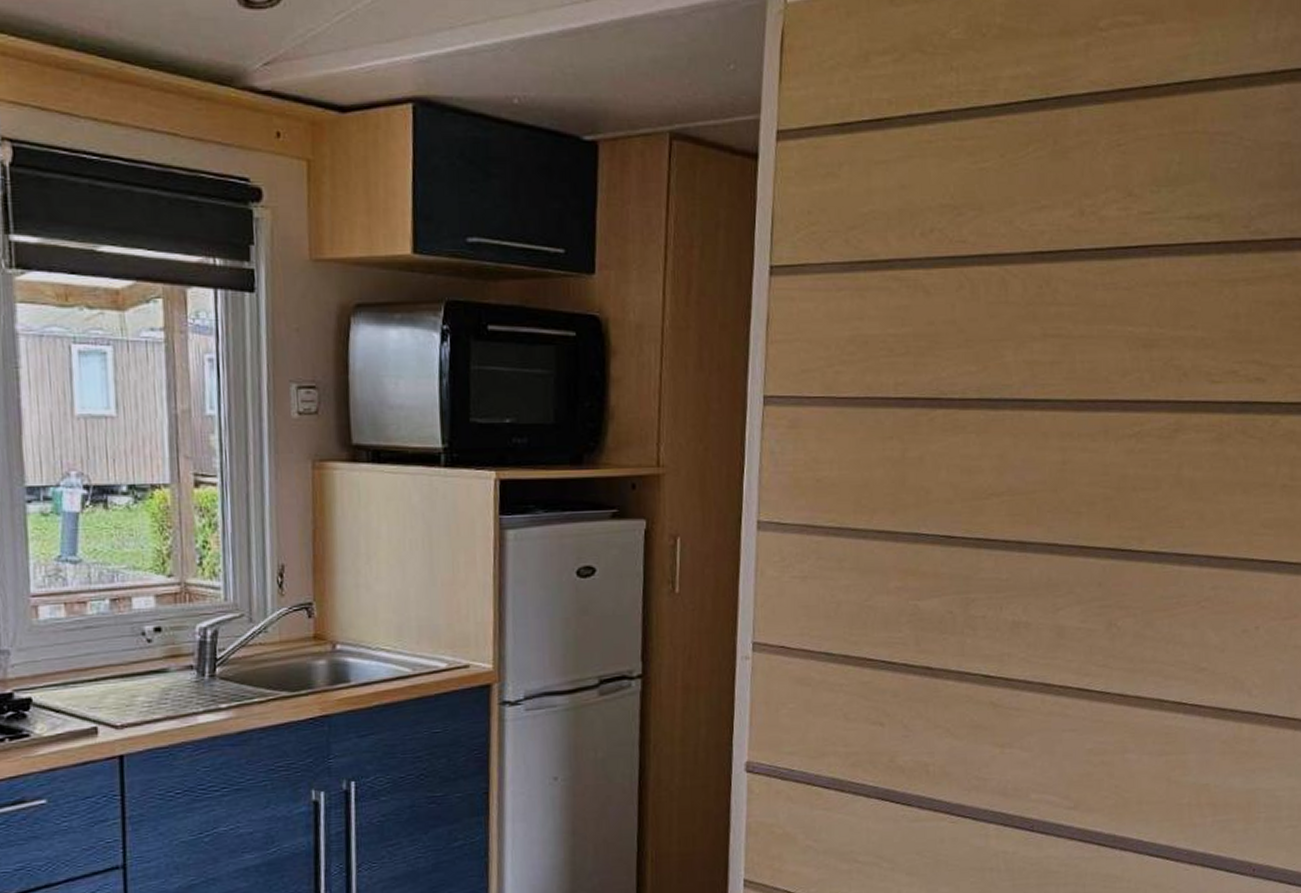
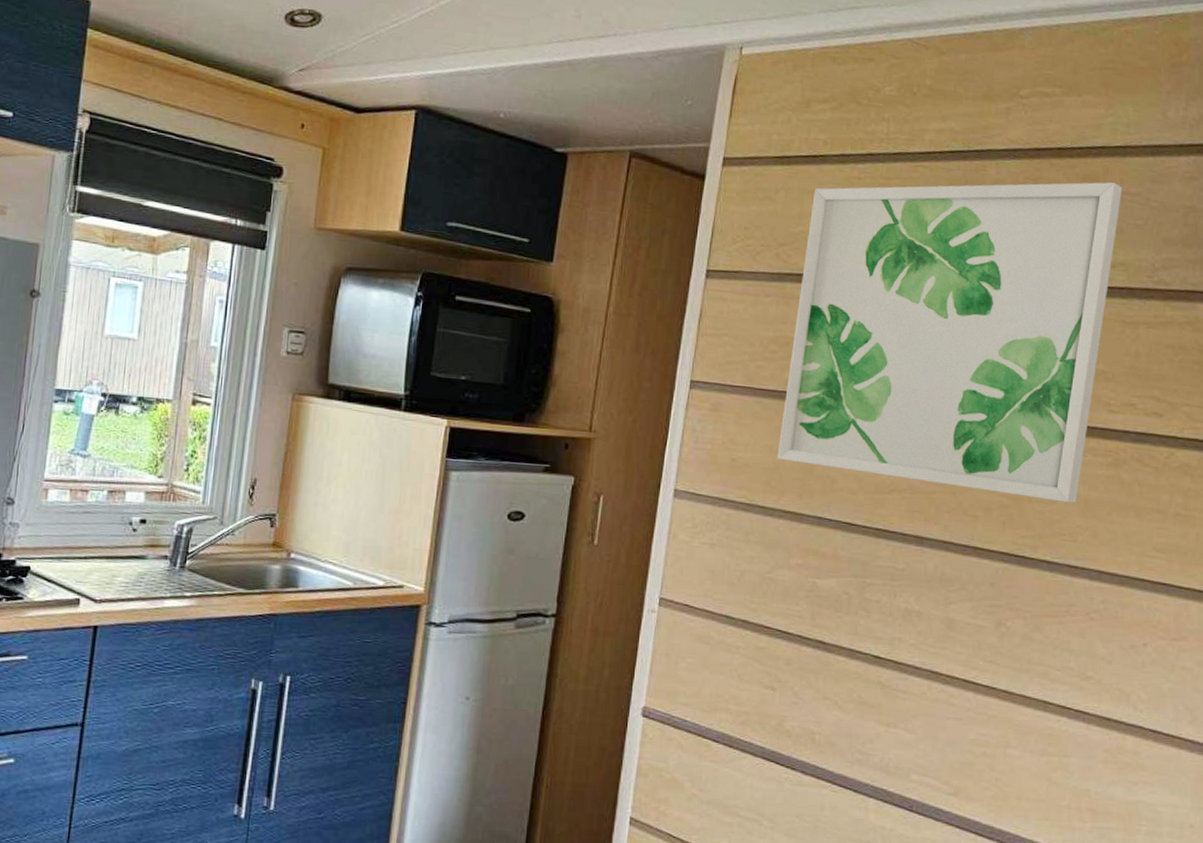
wall art: none [865,121,1213,487] -> present [777,181,1122,503]

